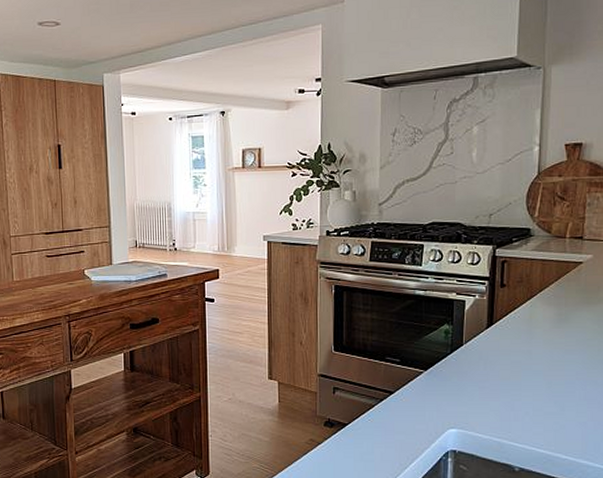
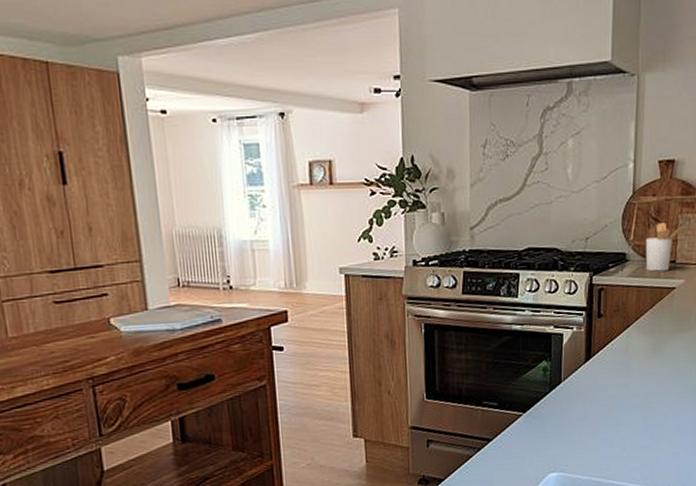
utensil holder: none [551,201,595,246] -> present [645,223,687,272]

